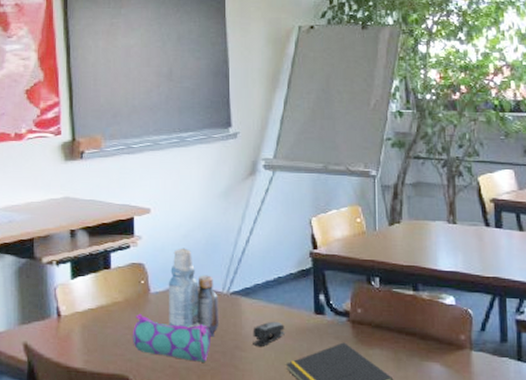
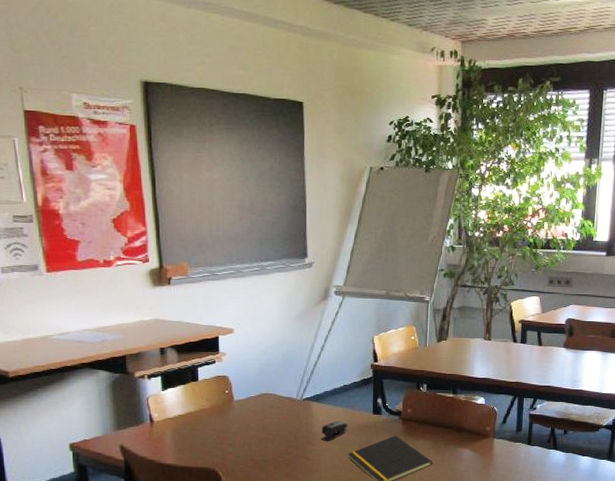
pencil case: present [133,313,214,362] -> none [219,418,289,455]
bottle: present [168,248,220,332] -> none [249,362,294,431]

